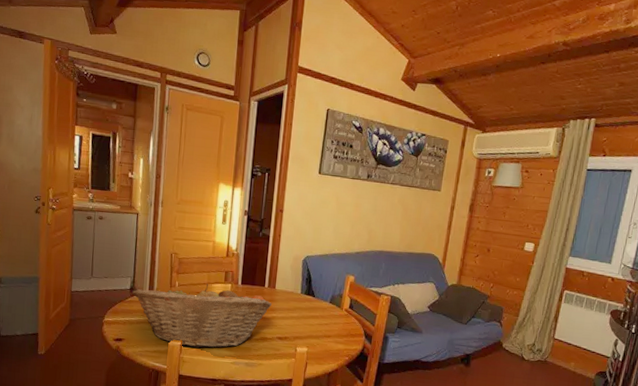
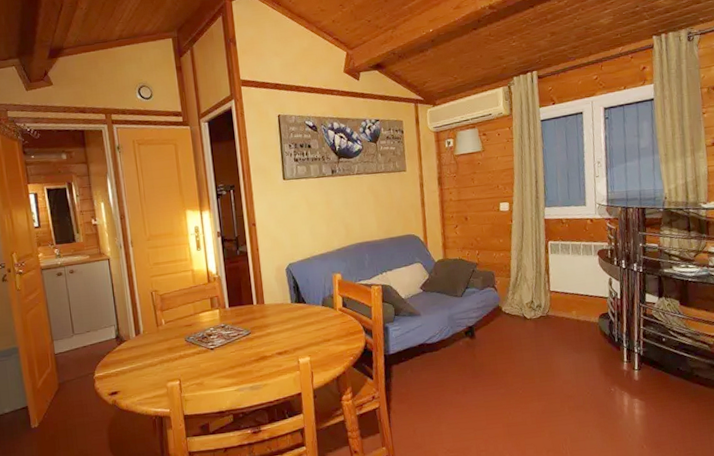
fruit basket: present [132,283,272,348] -> none [119,314,264,385]

